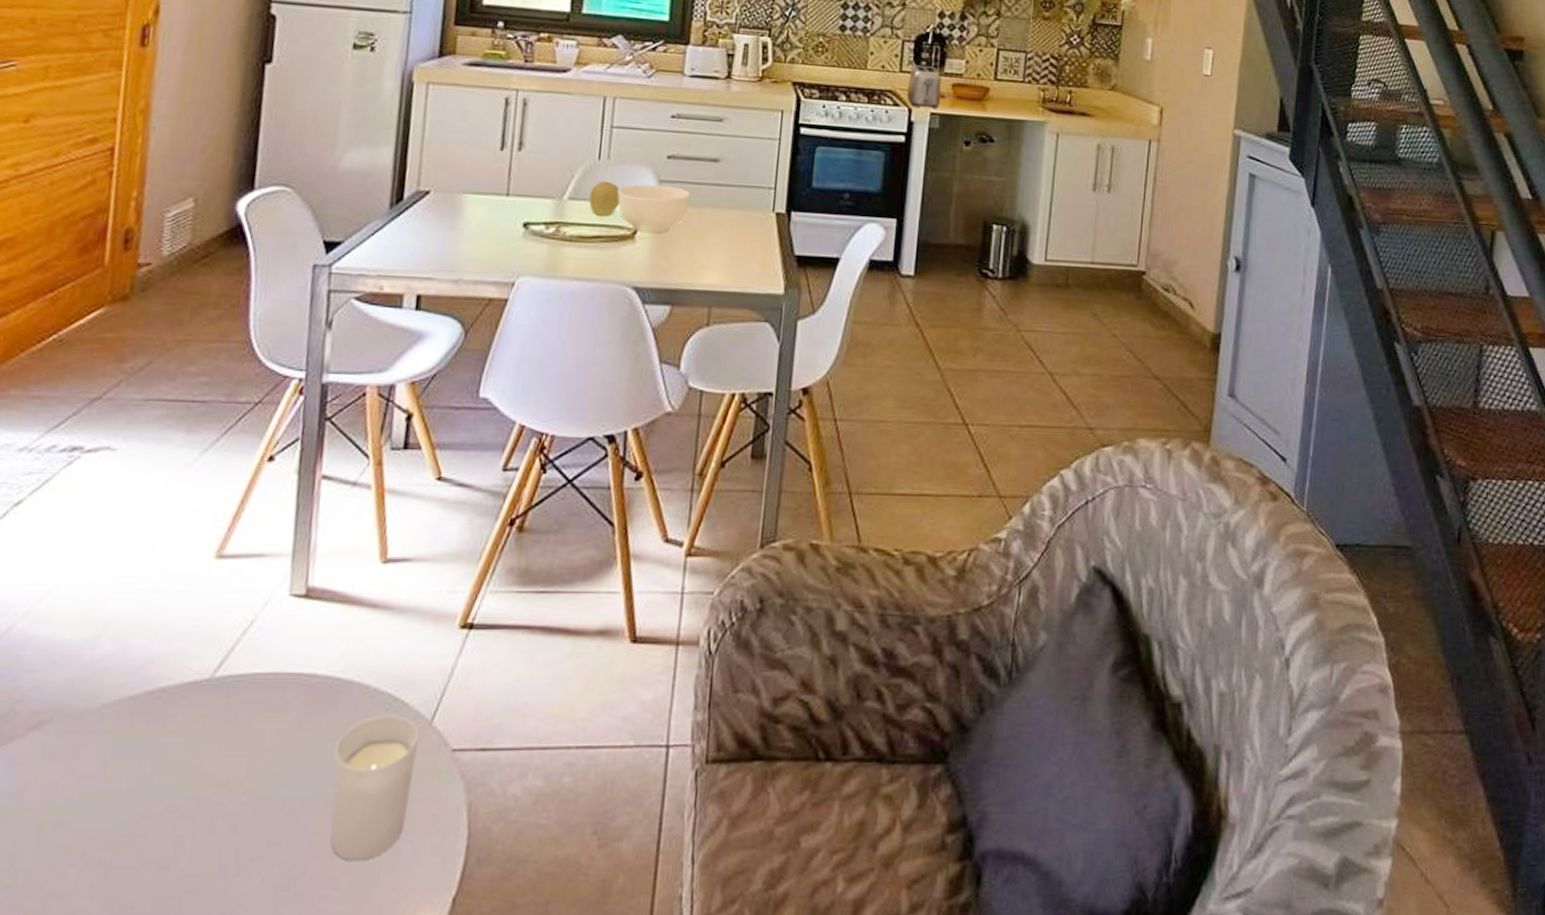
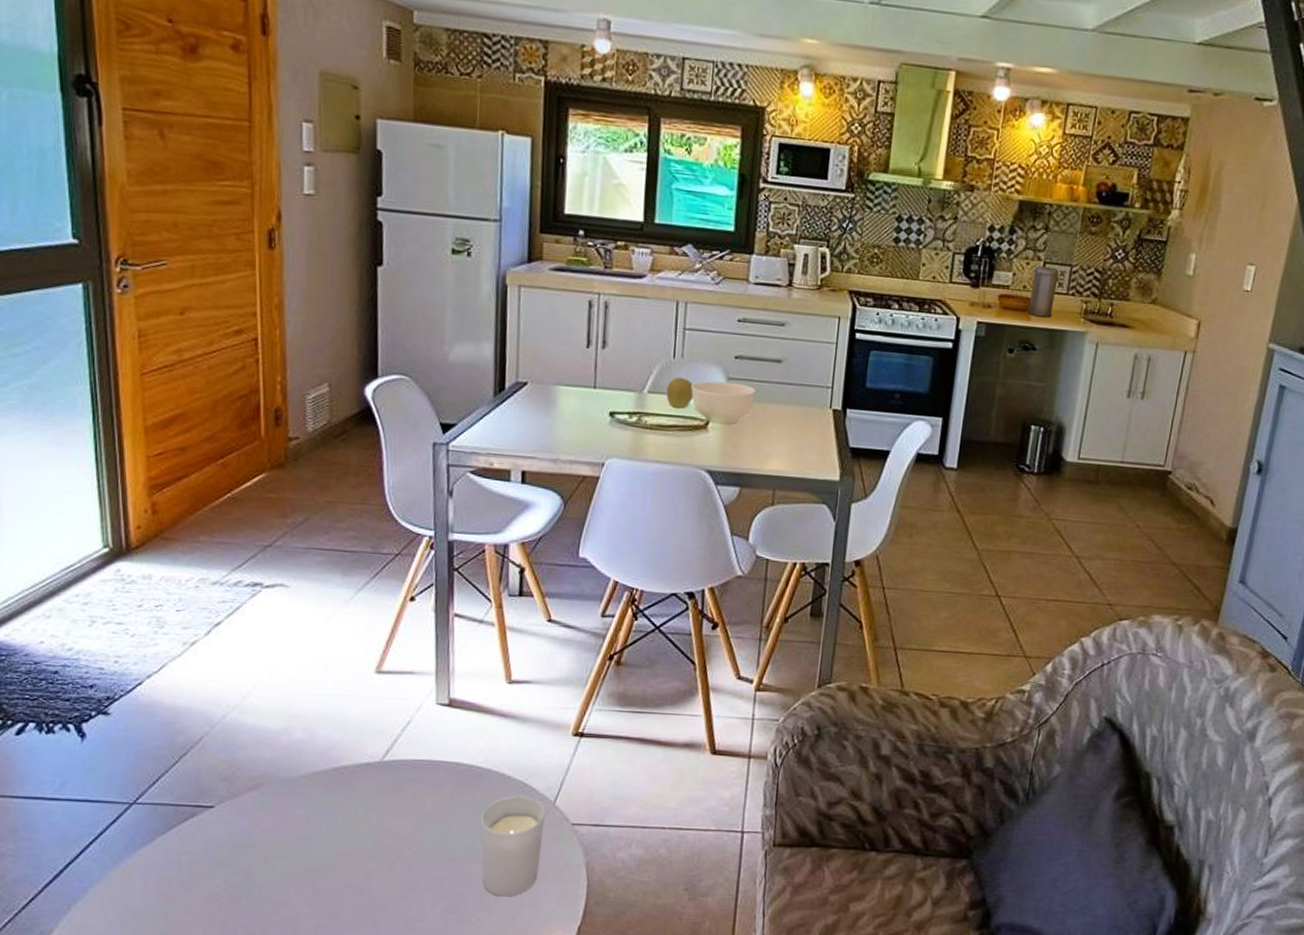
toaster: present [906,64,941,109] -> none [955,276,989,319]
canister: none [983,52,1014,107] -> present [1028,266,1059,318]

